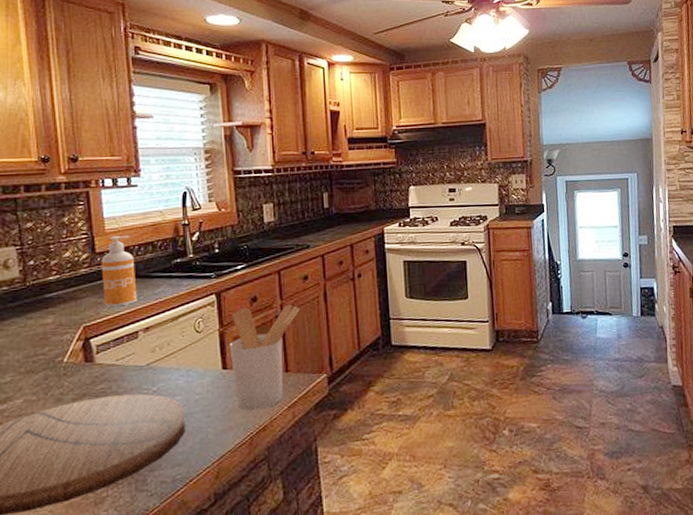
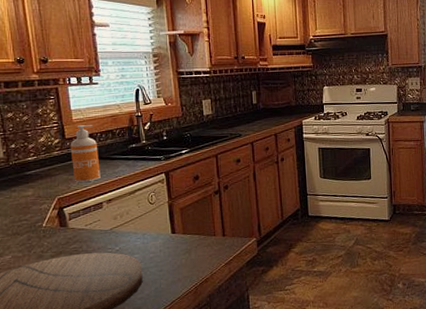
utensil holder: present [229,303,300,411] -> none [177,181,234,266]

